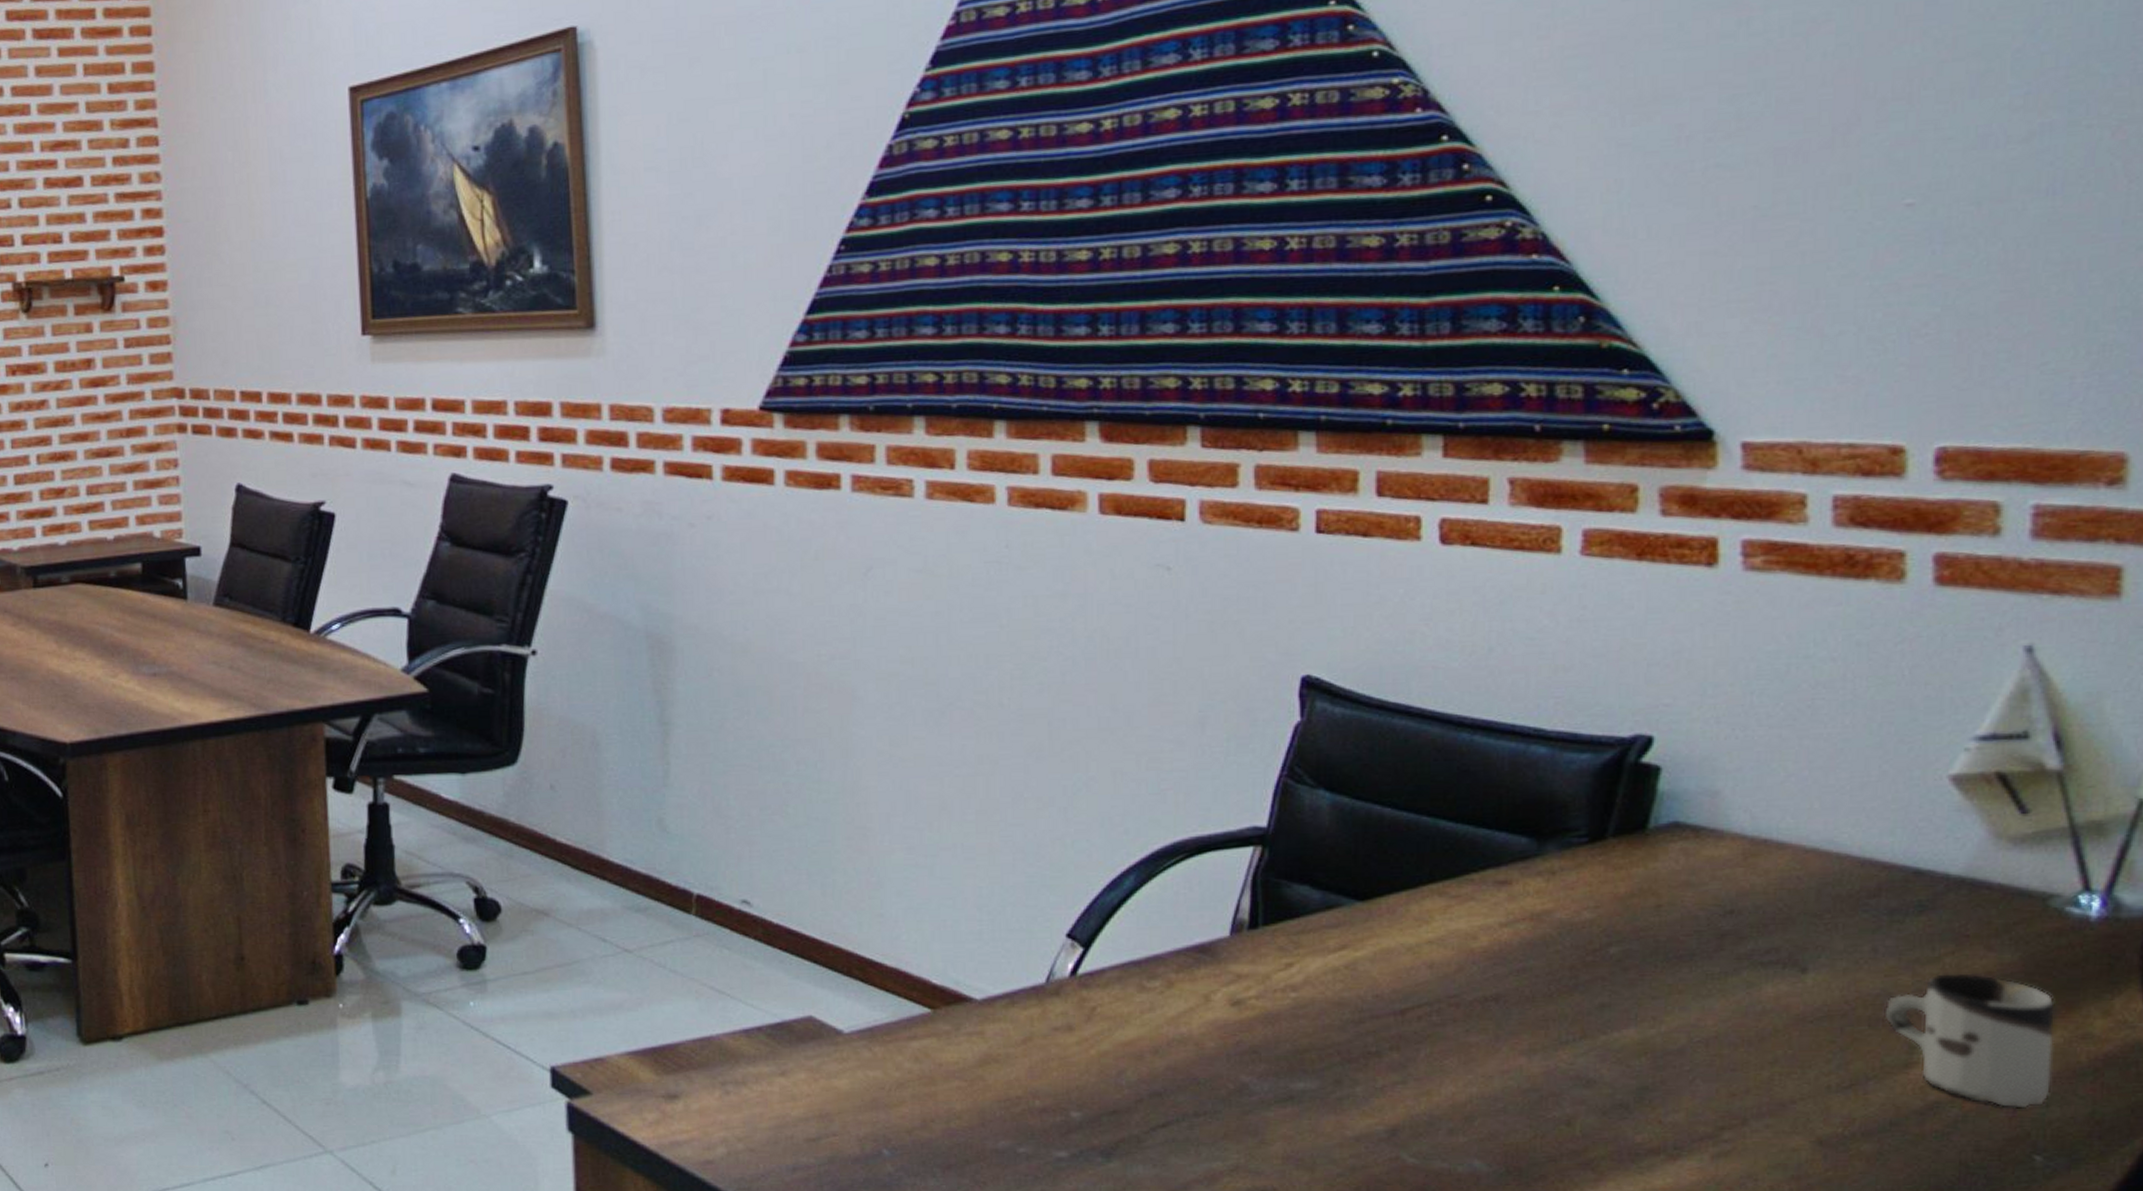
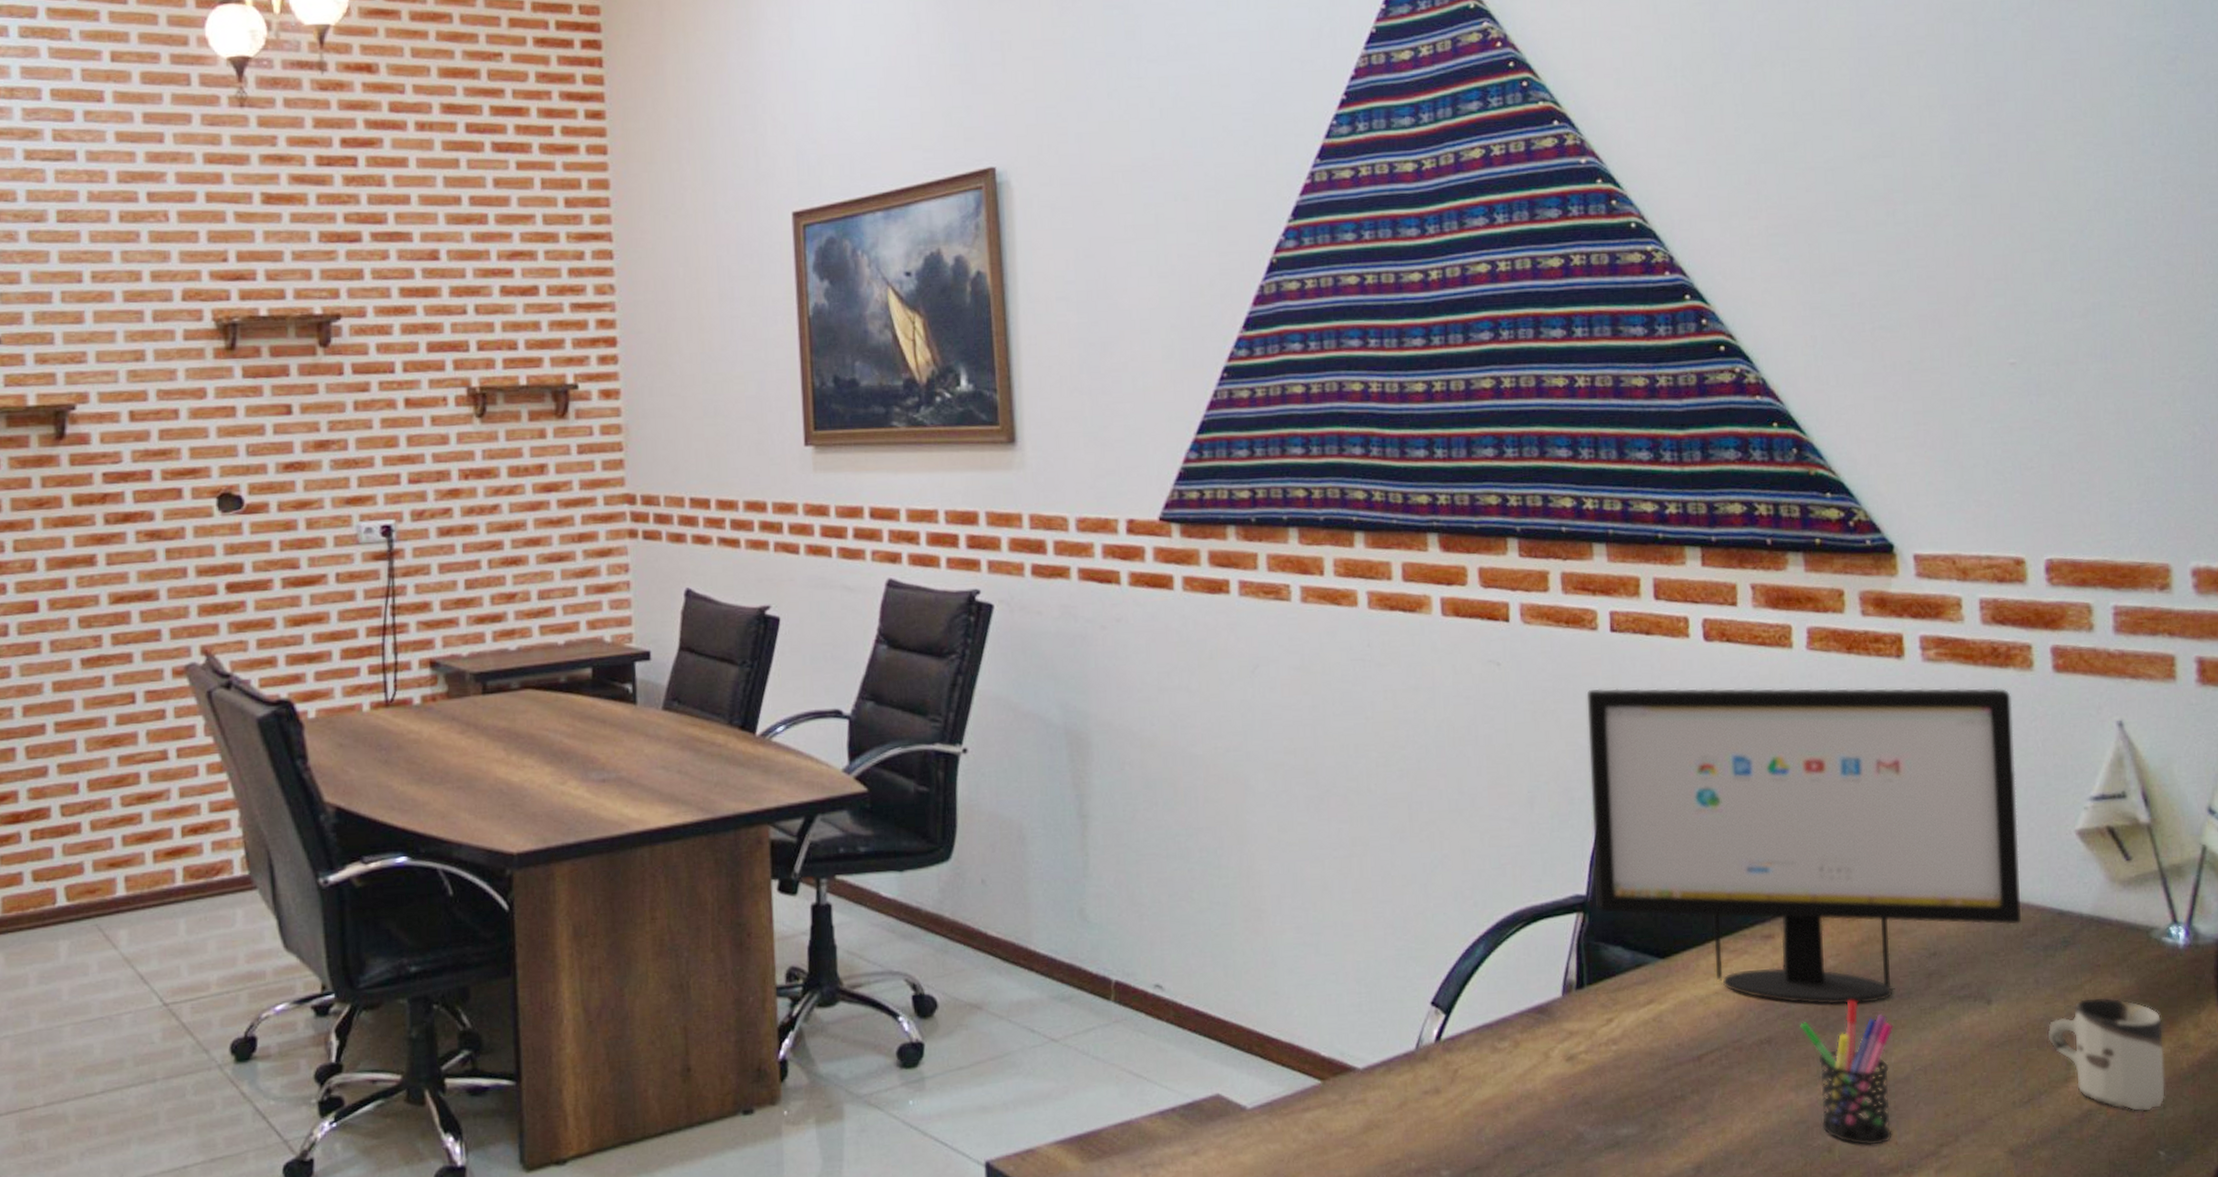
computer monitor: none [1279,597,1869,963] -> present [1586,688,2022,1005]
pen holder: none [1539,959,1667,1122] -> present [1800,1000,1893,1145]

